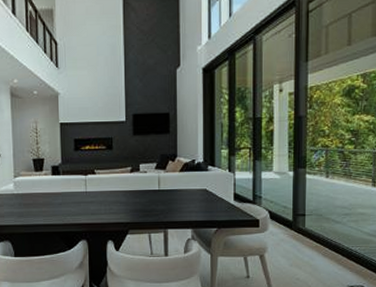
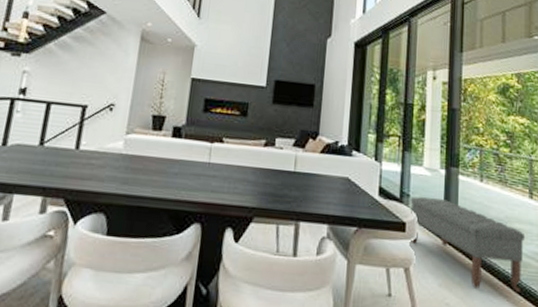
bench: none [262,197,368,265] -> present [410,197,526,292]

